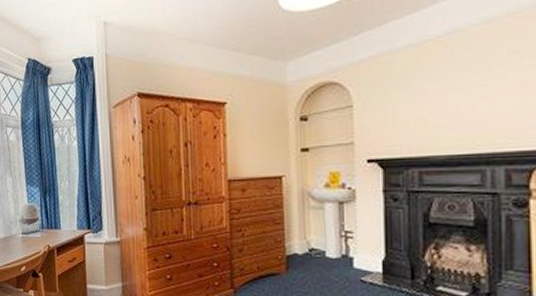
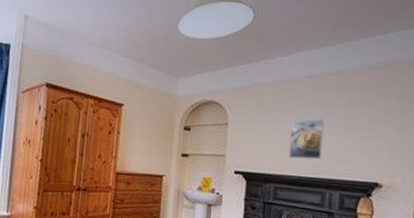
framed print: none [432,82,476,135] -> present [288,119,324,160]

